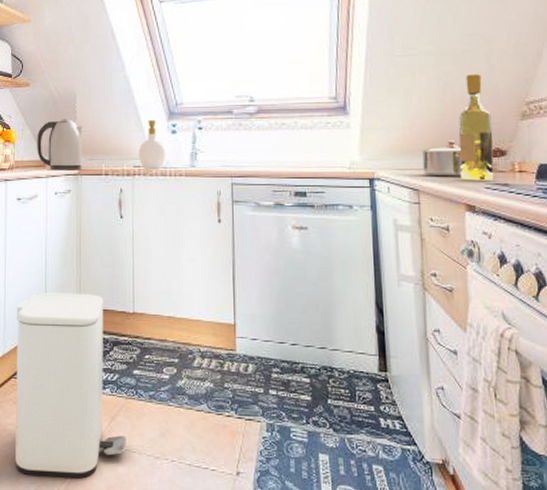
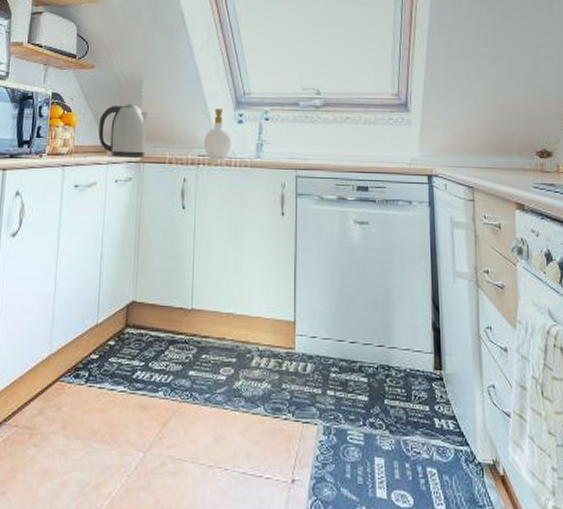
pedal bin: present [15,292,127,479] -> none [55,287,178,493]
cooking pot: present [421,140,462,177] -> none [476,140,513,176]
bottle: present [458,74,494,181] -> none [510,78,542,180]

